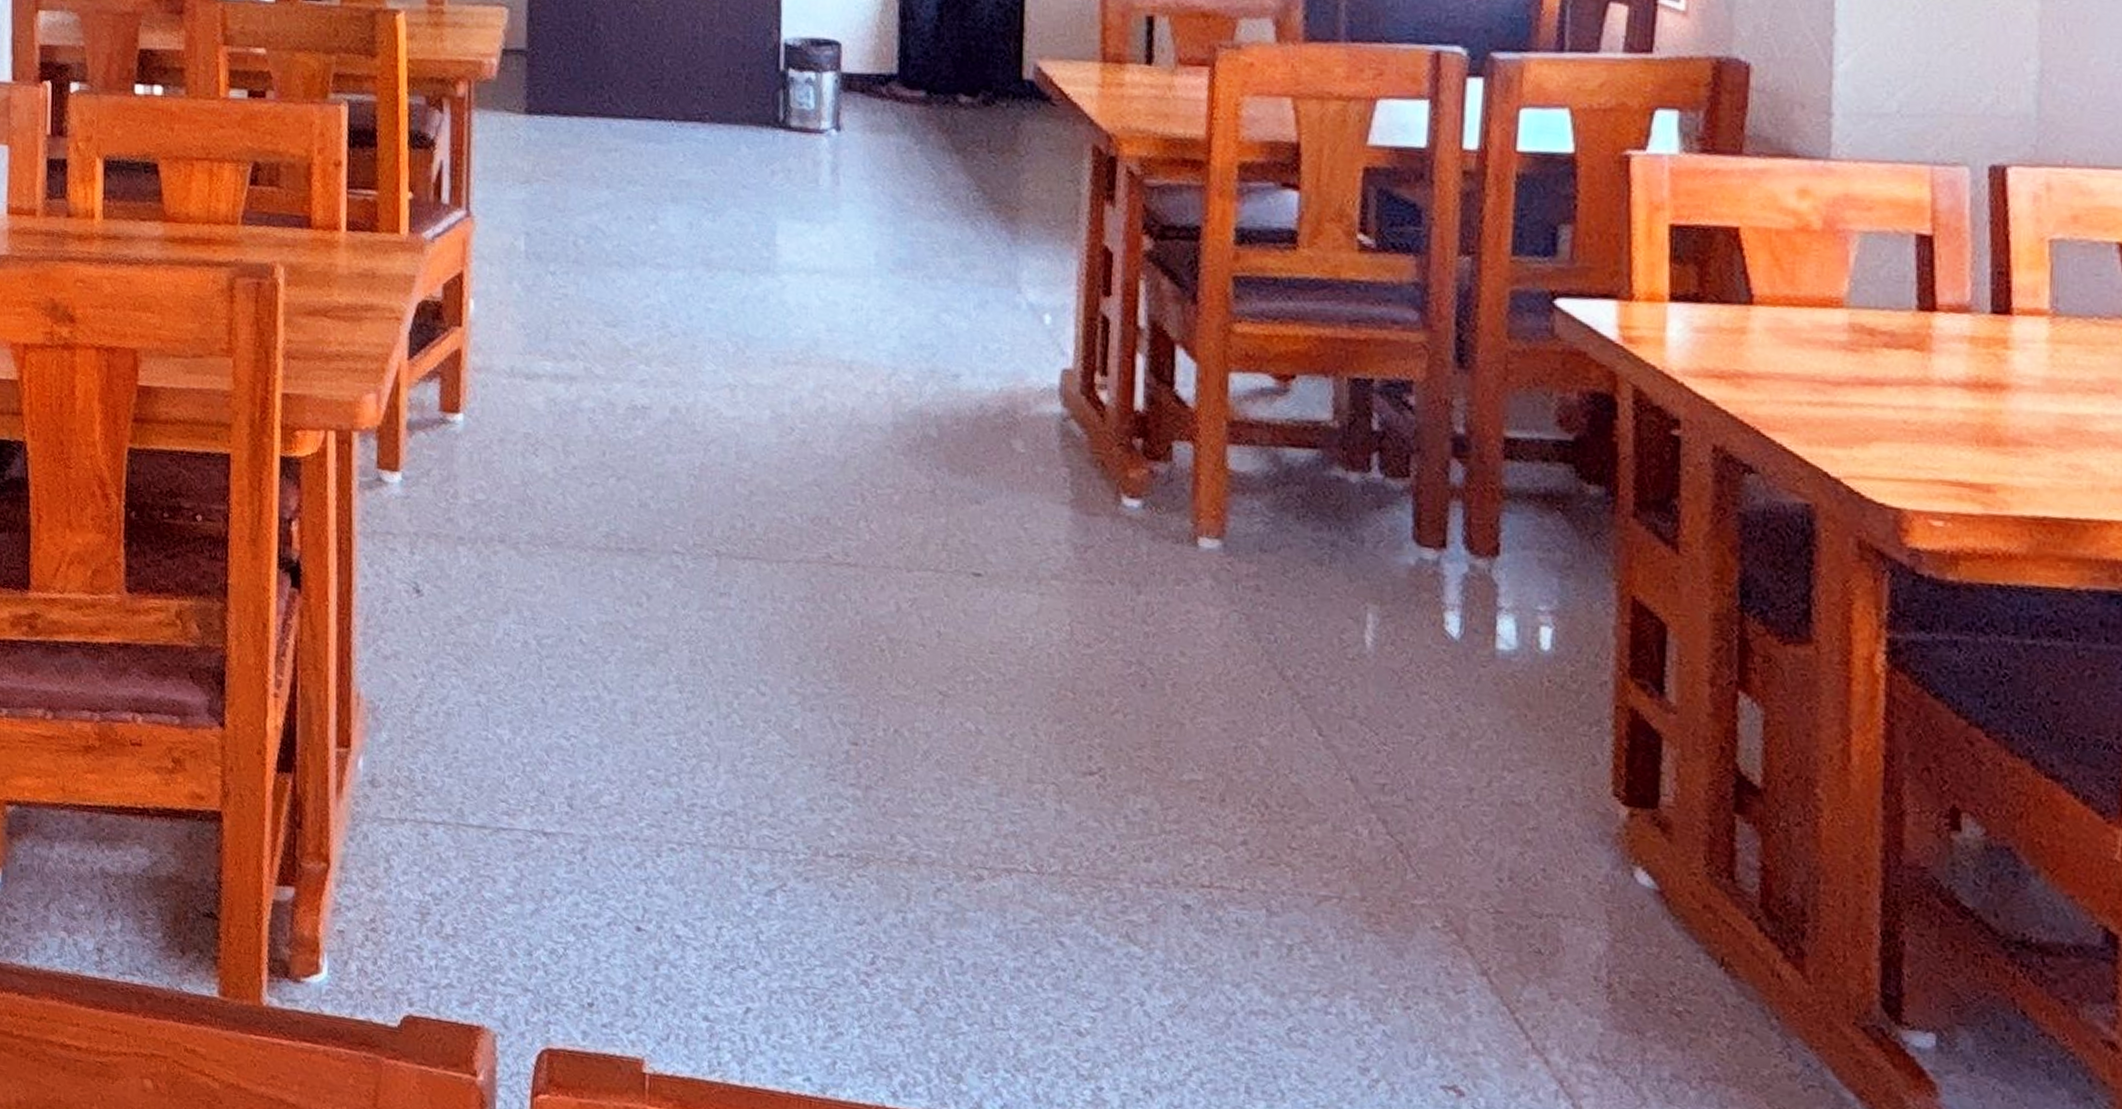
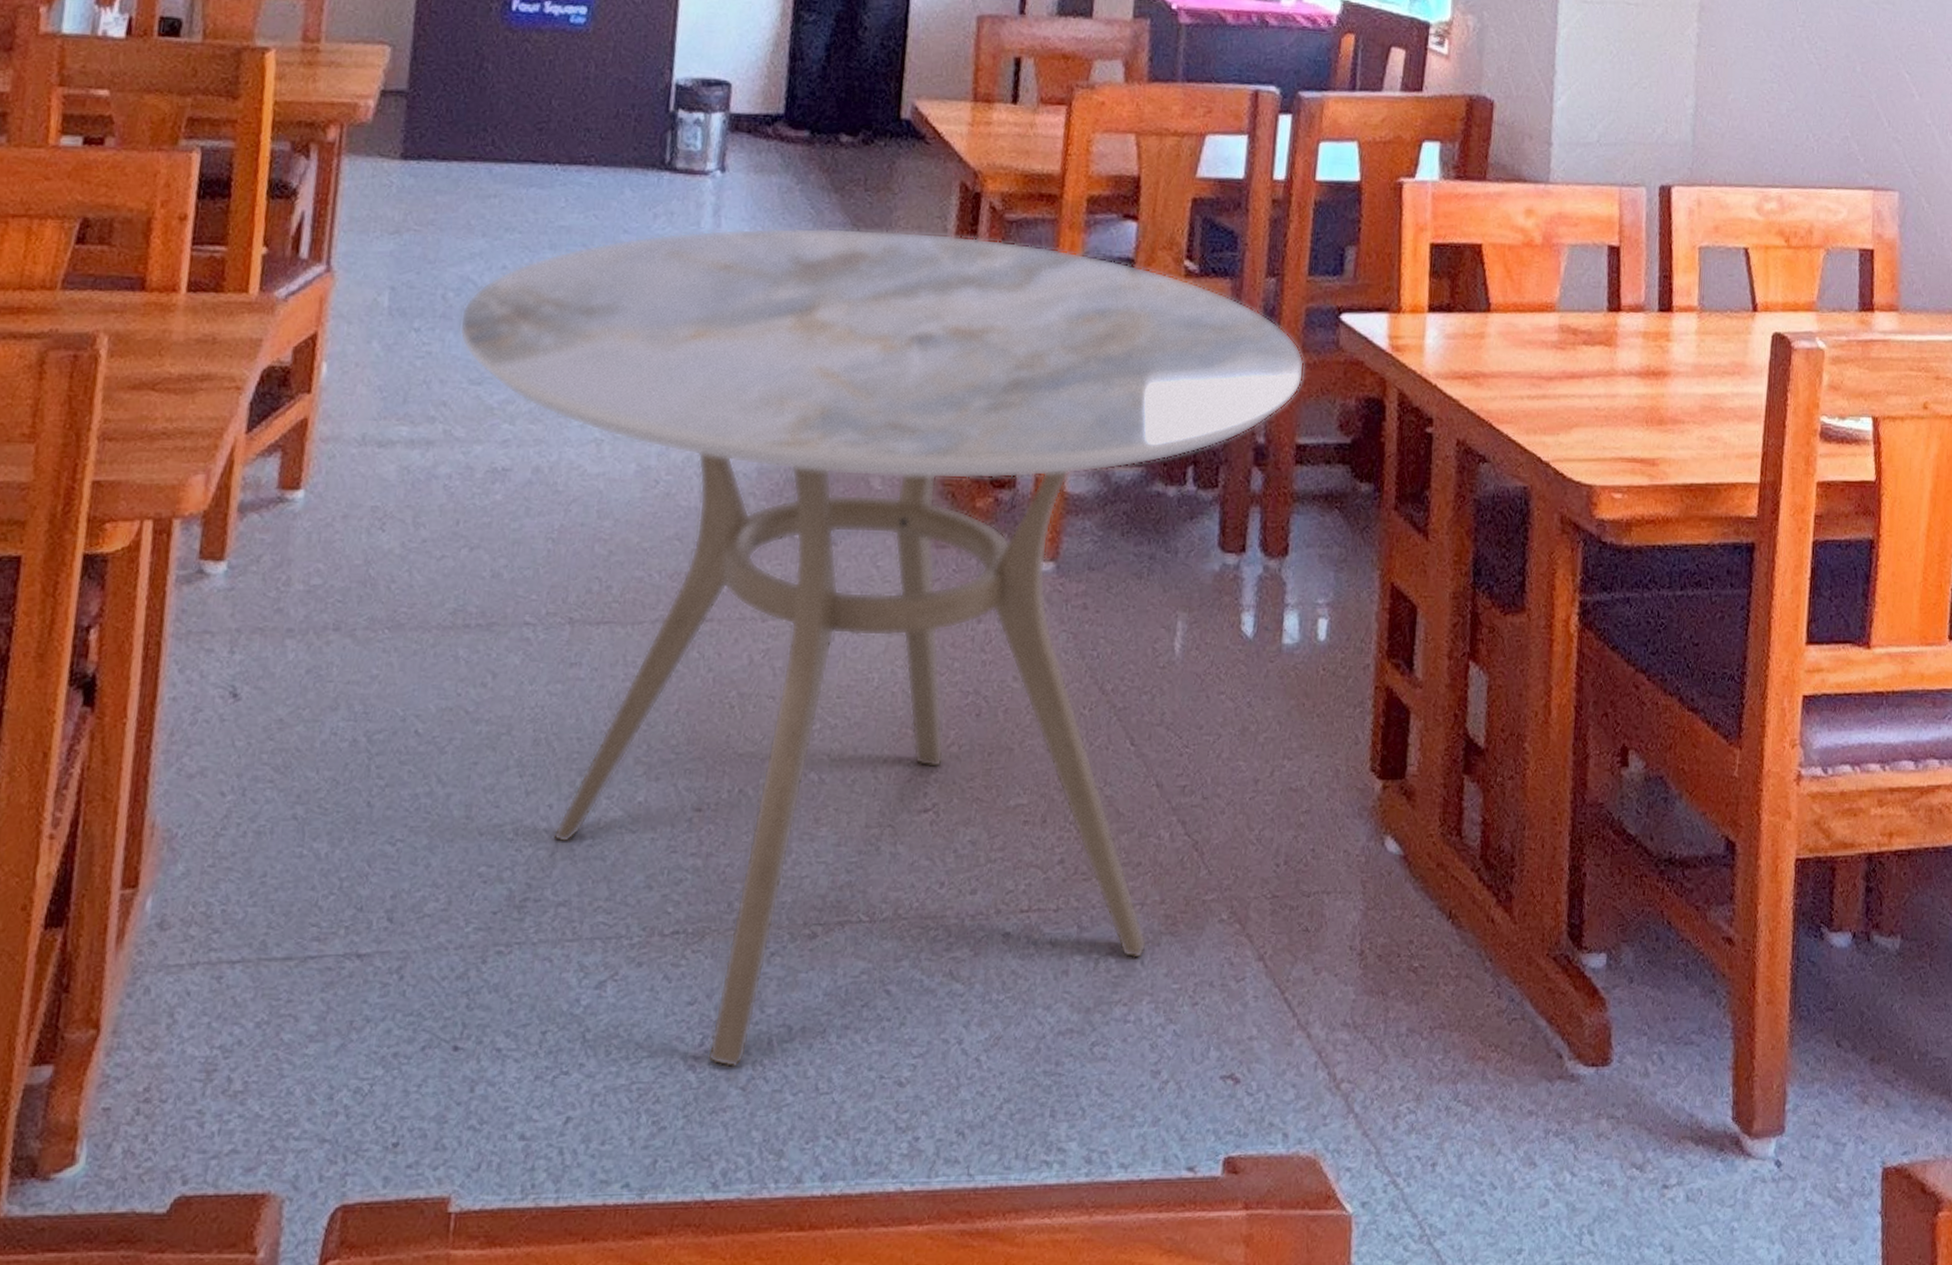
dining table: none [591,186,1511,990] -> present [459,227,1305,1068]

